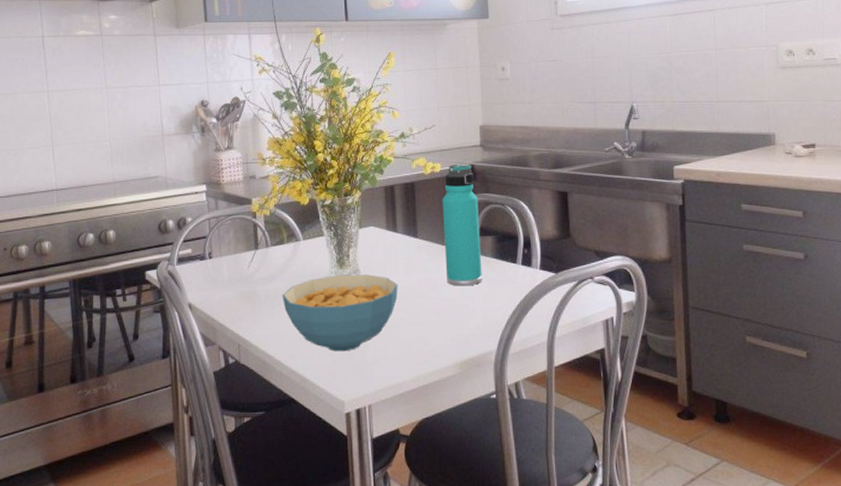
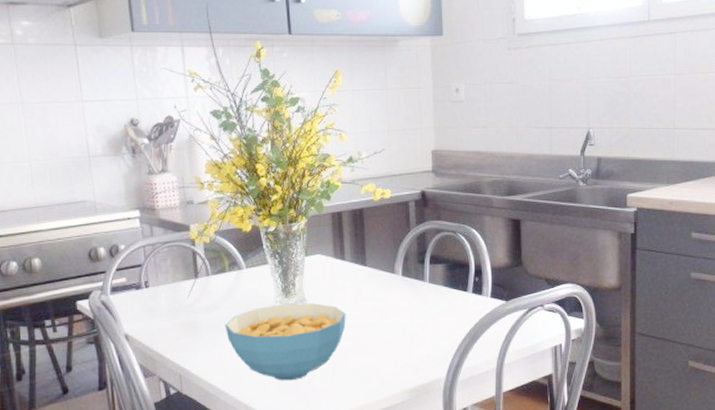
thermos bottle: present [442,165,482,286] -> none [392,191,432,315]

